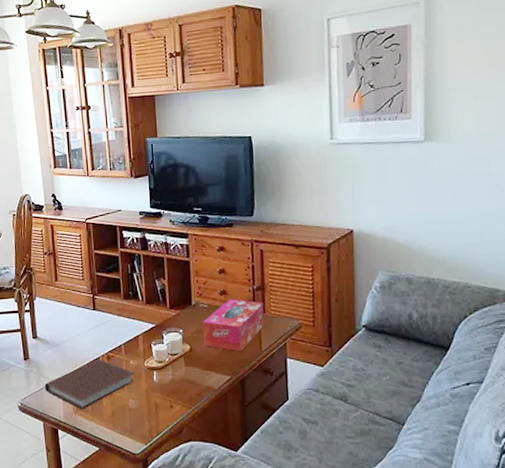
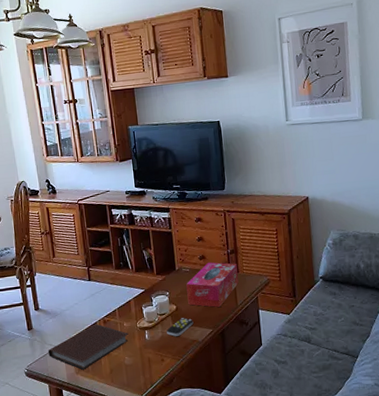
remote control: none [178,360,209,381] -> present [166,318,194,337]

